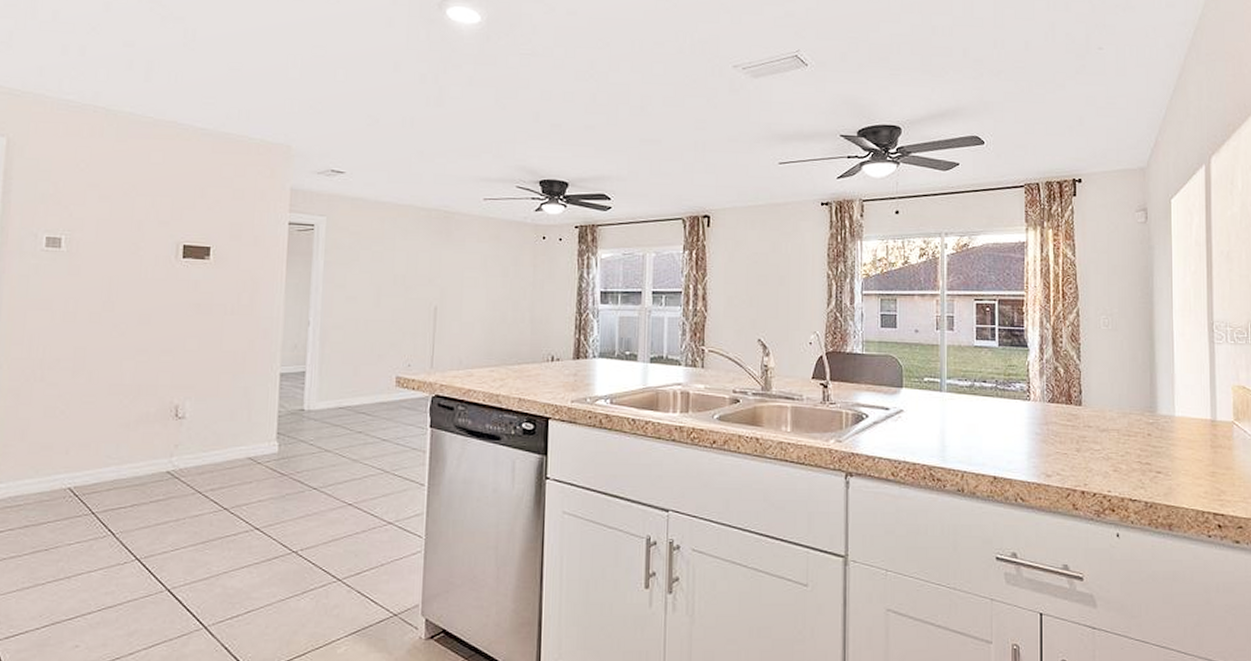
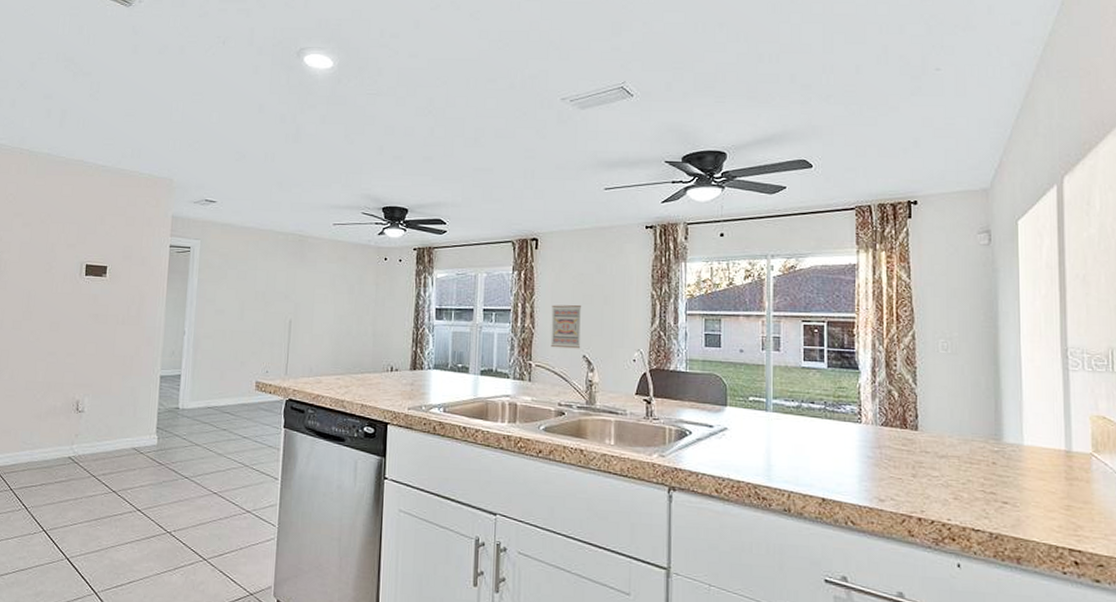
wall art: none [724,286,756,333] -> present [550,305,581,349]

